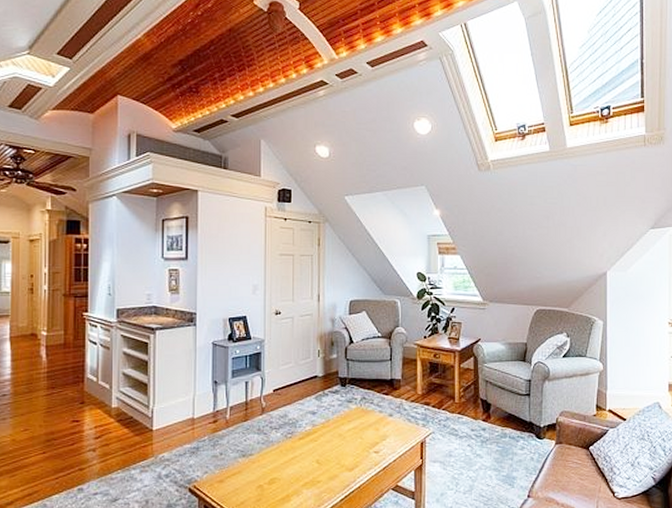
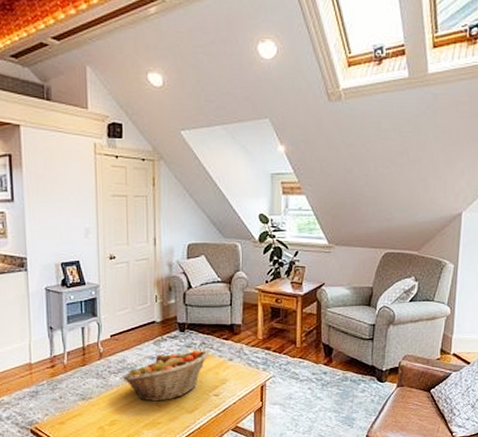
fruit basket: none [284,405,370,459] -> present [122,350,209,402]

